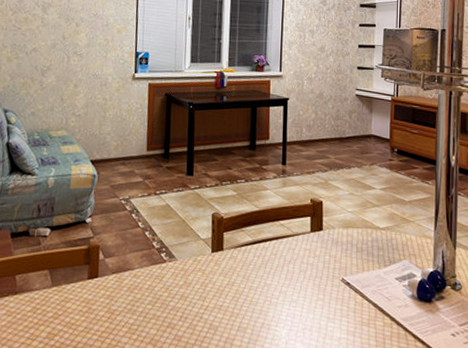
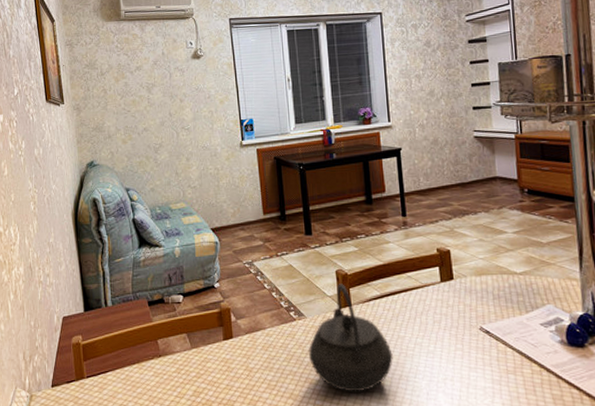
kettle: none [174,227,258,340] -> present [308,283,393,392]

